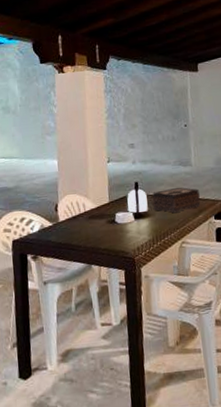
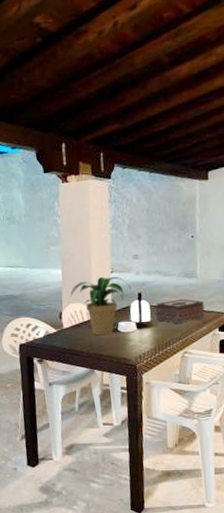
potted plant: none [66,166,128,228] -> present [70,276,131,336]

